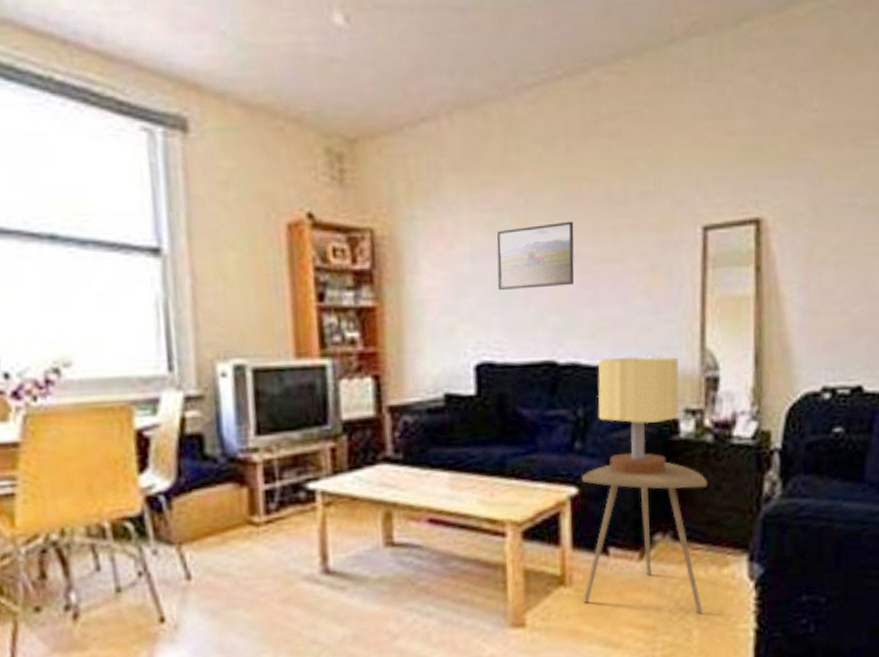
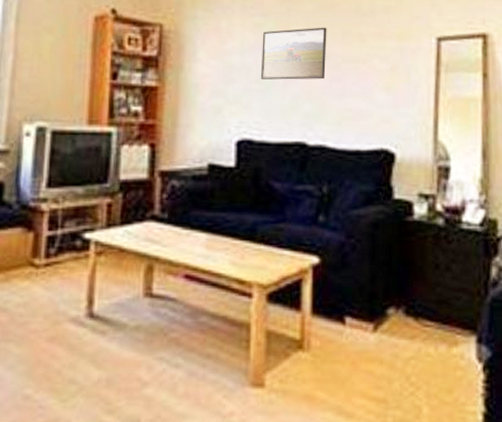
side table: present [582,462,708,614] -> none [319,239,439,391]
table lamp: present [597,356,680,476] -> none [340,143,415,251]

